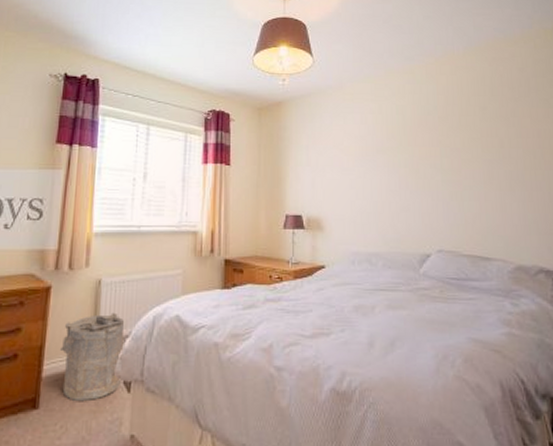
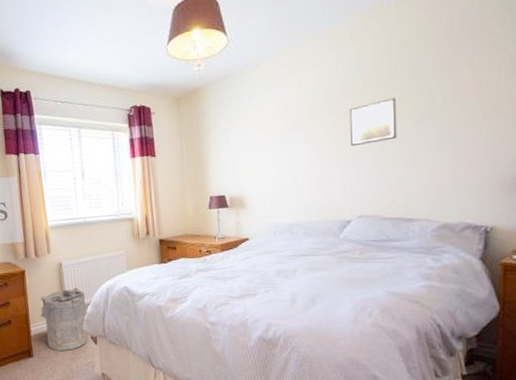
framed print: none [426,135,471,178] -> present [349,97,397,147]

